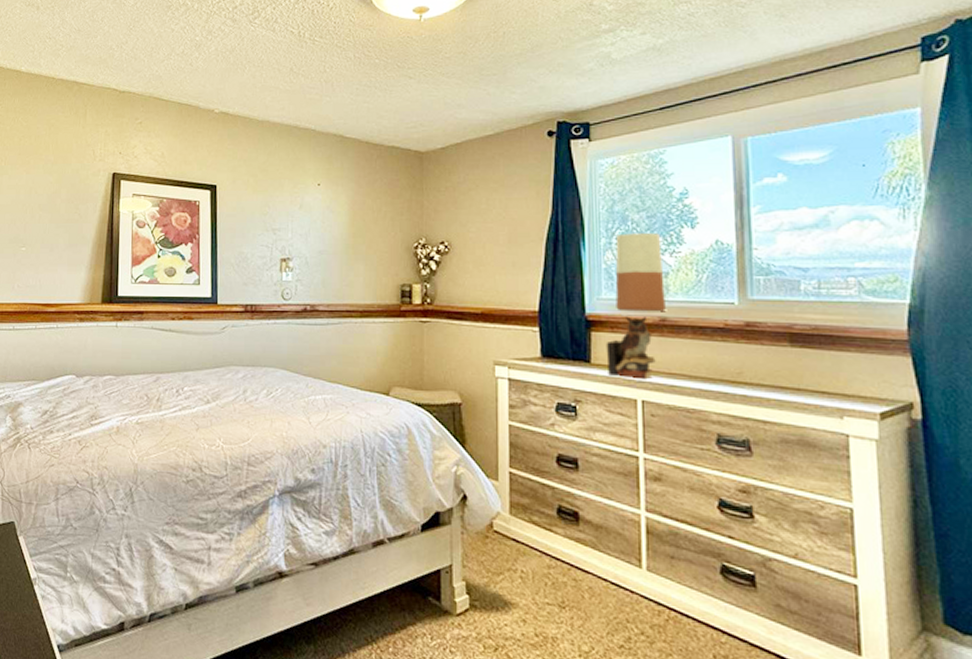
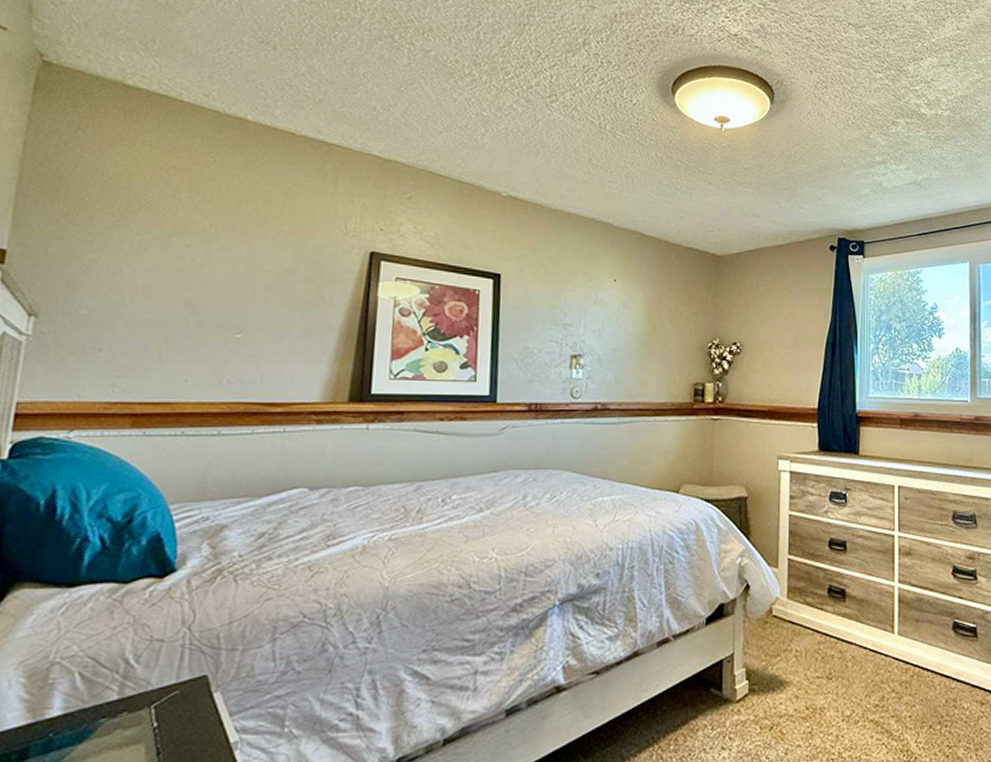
bookend: present [606,316,656,380] -> none [871,412,910,468]
vase: present [615,233,666,312] -> none [880,340,918,409]

